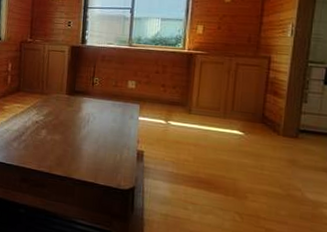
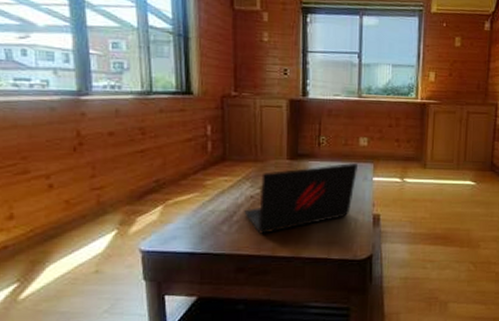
laptop: none [30,102,126,154] -> present [244,162,359,234]

